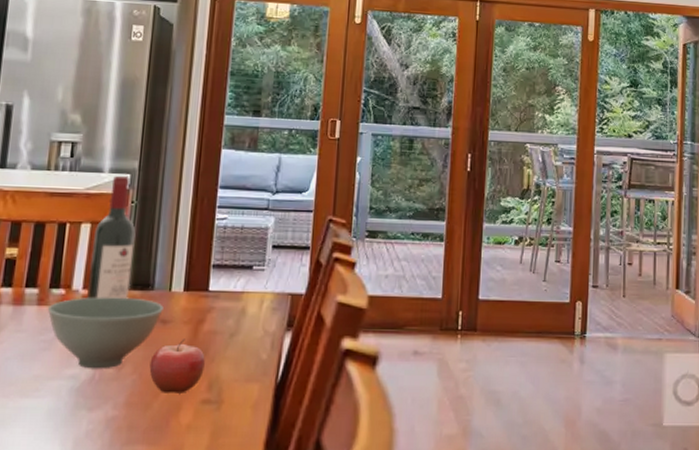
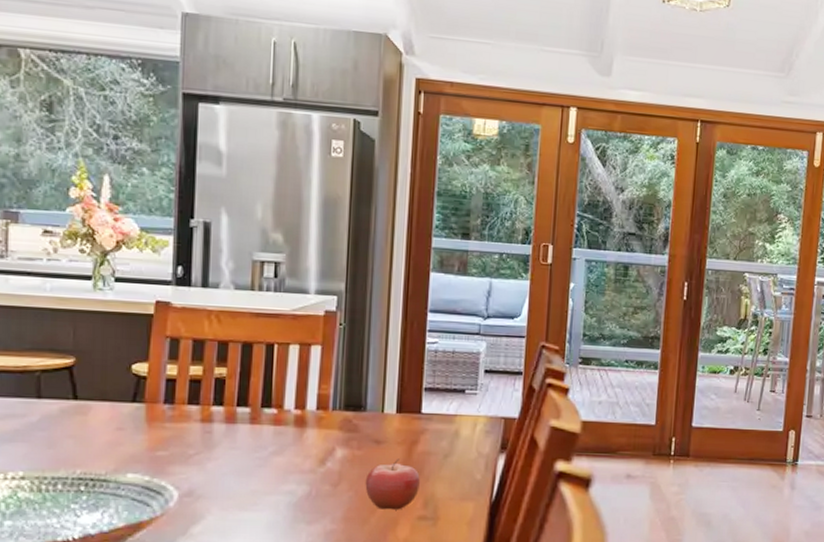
bowl: present [48,297,164,368] -> none [261,417,377,485]
wine bottle: present [85,175,136,299] -> none [298,297,345,419]

